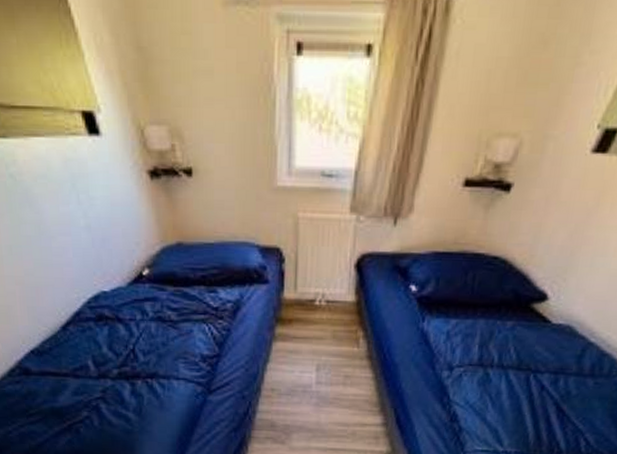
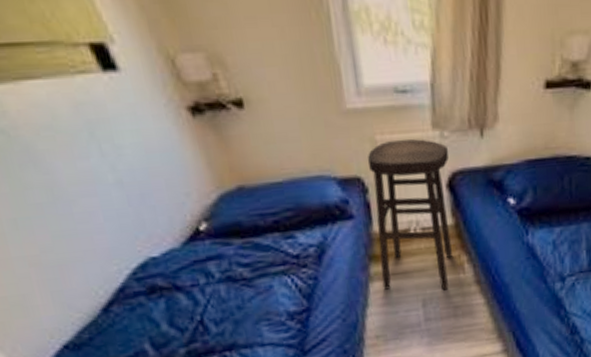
stool: none [284,219,362,360] -> present [367,139,452,290]

